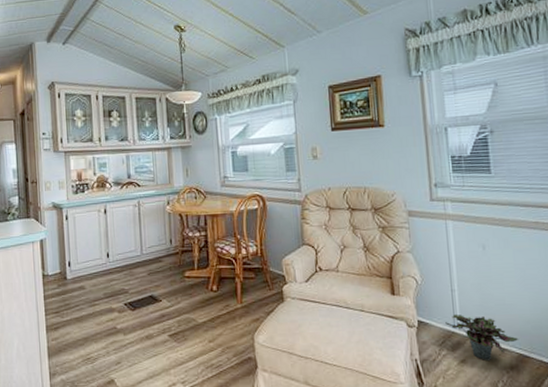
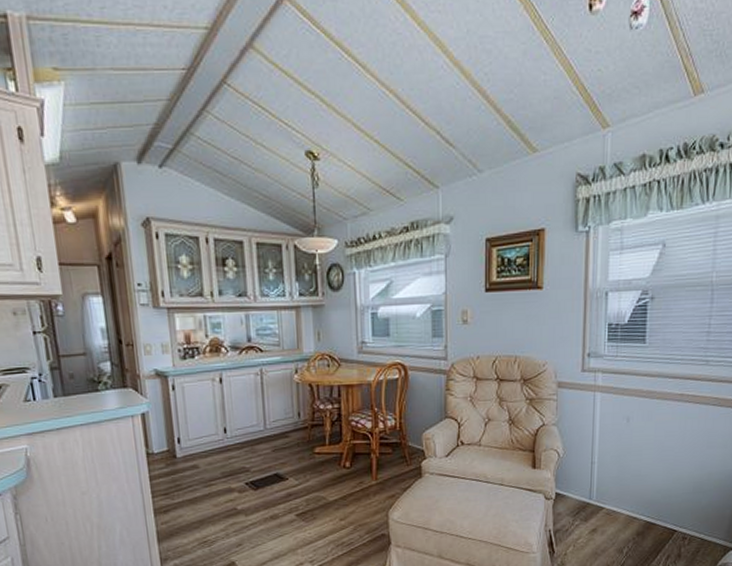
potted plant: present [445,314,519,360] -> none [582,485,648,529]

